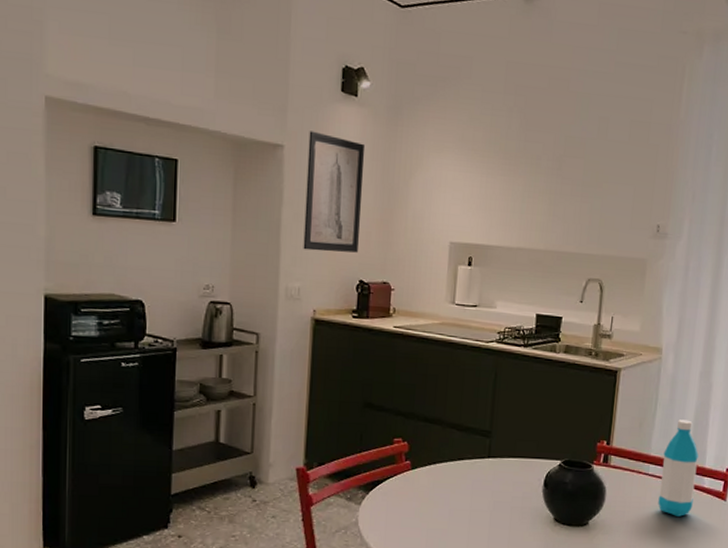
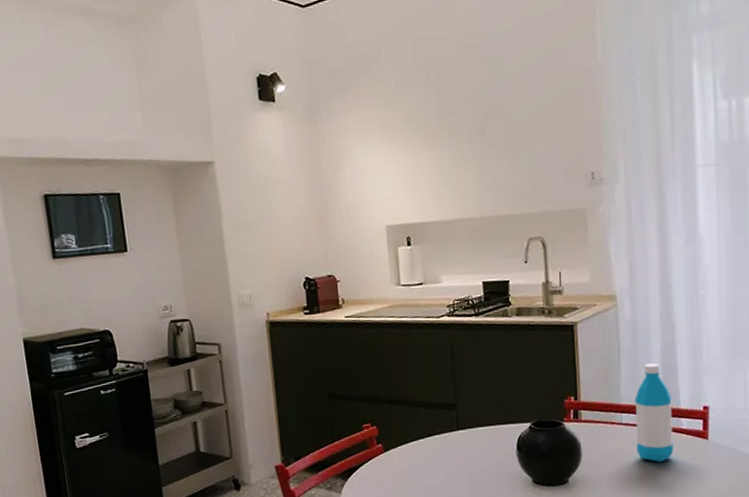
wall art: present [303,131,366,253] -> none [235,143,299,258]

